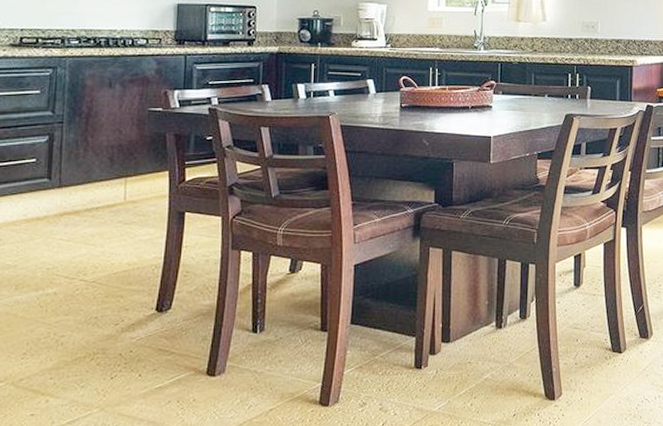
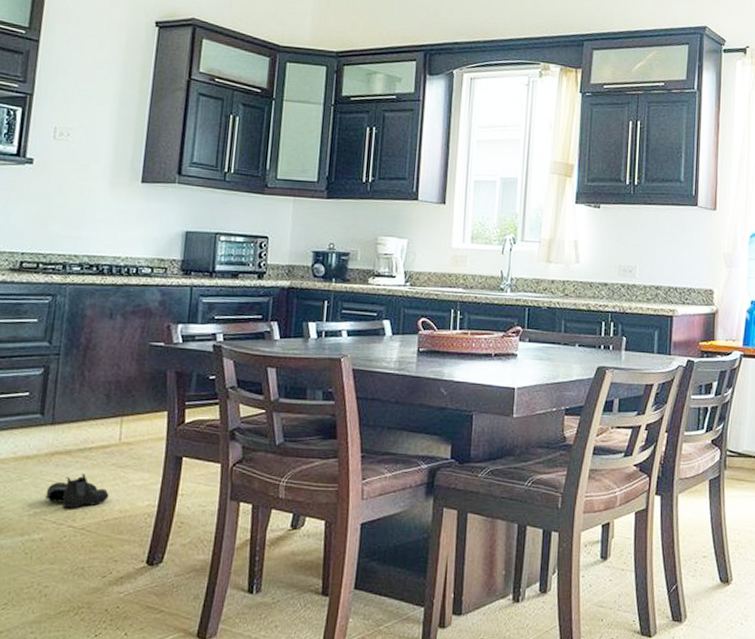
boots: none [57,231,117,264] -> present [45,473,109,509]

